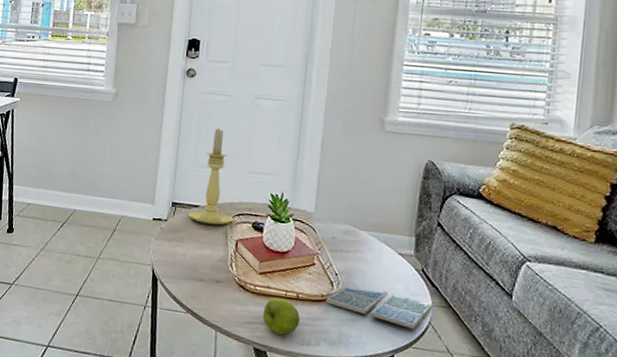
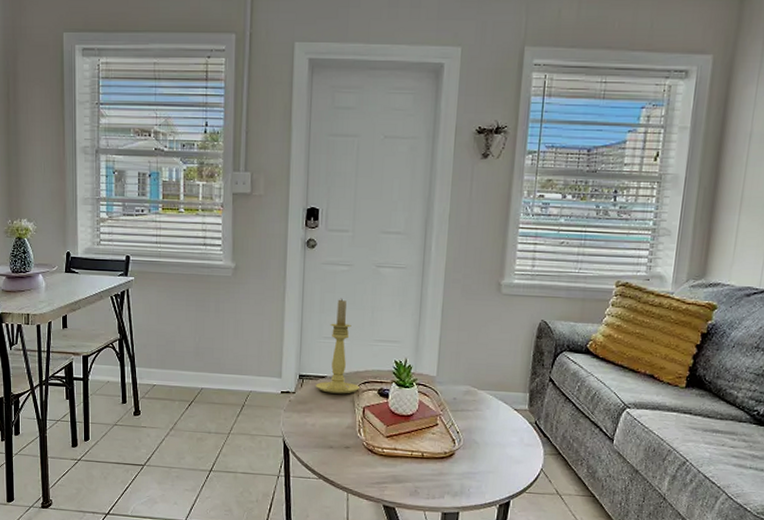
apple: present [263,298,301,335] -> none [391,458,426,492]
drink coaster: present [326,286,433,329] -> none [449,442,544,476]

